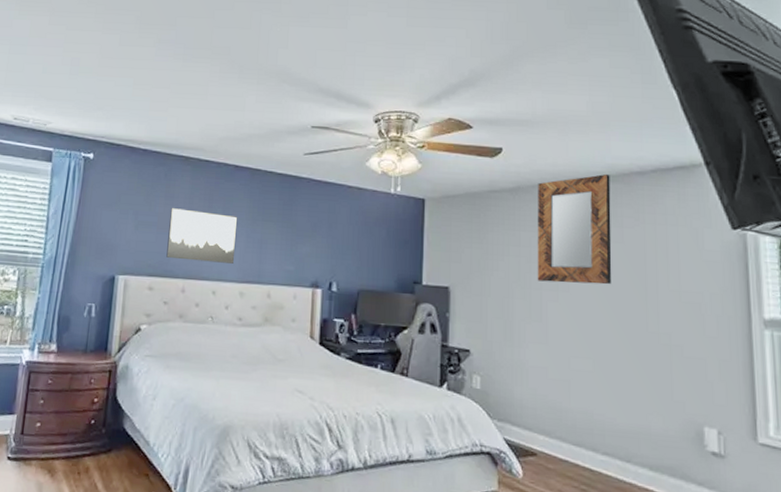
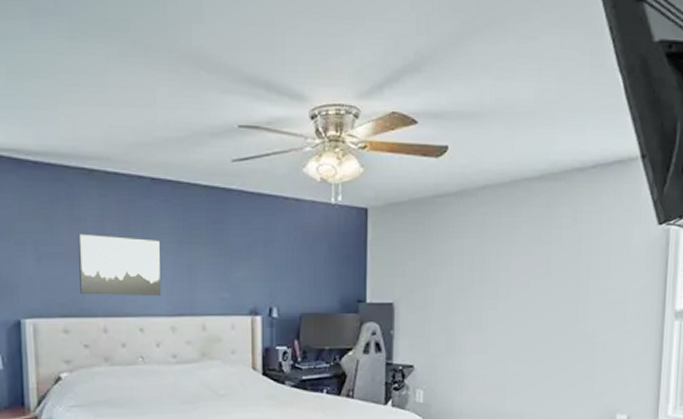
home mirror: present [537,174,612,285] -> none [478,172,553,290]

